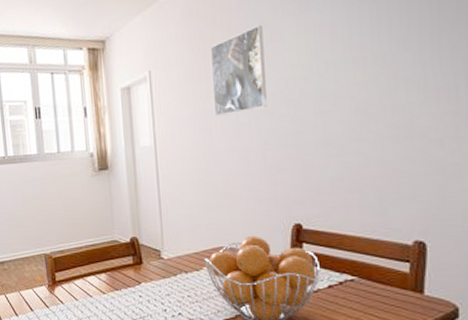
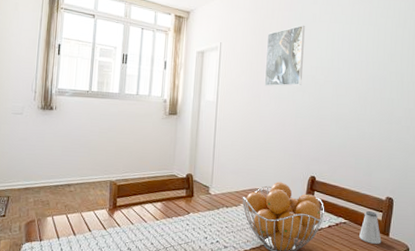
saltshaker: none [375,261,412,305] -> present [358,210,382,244]

